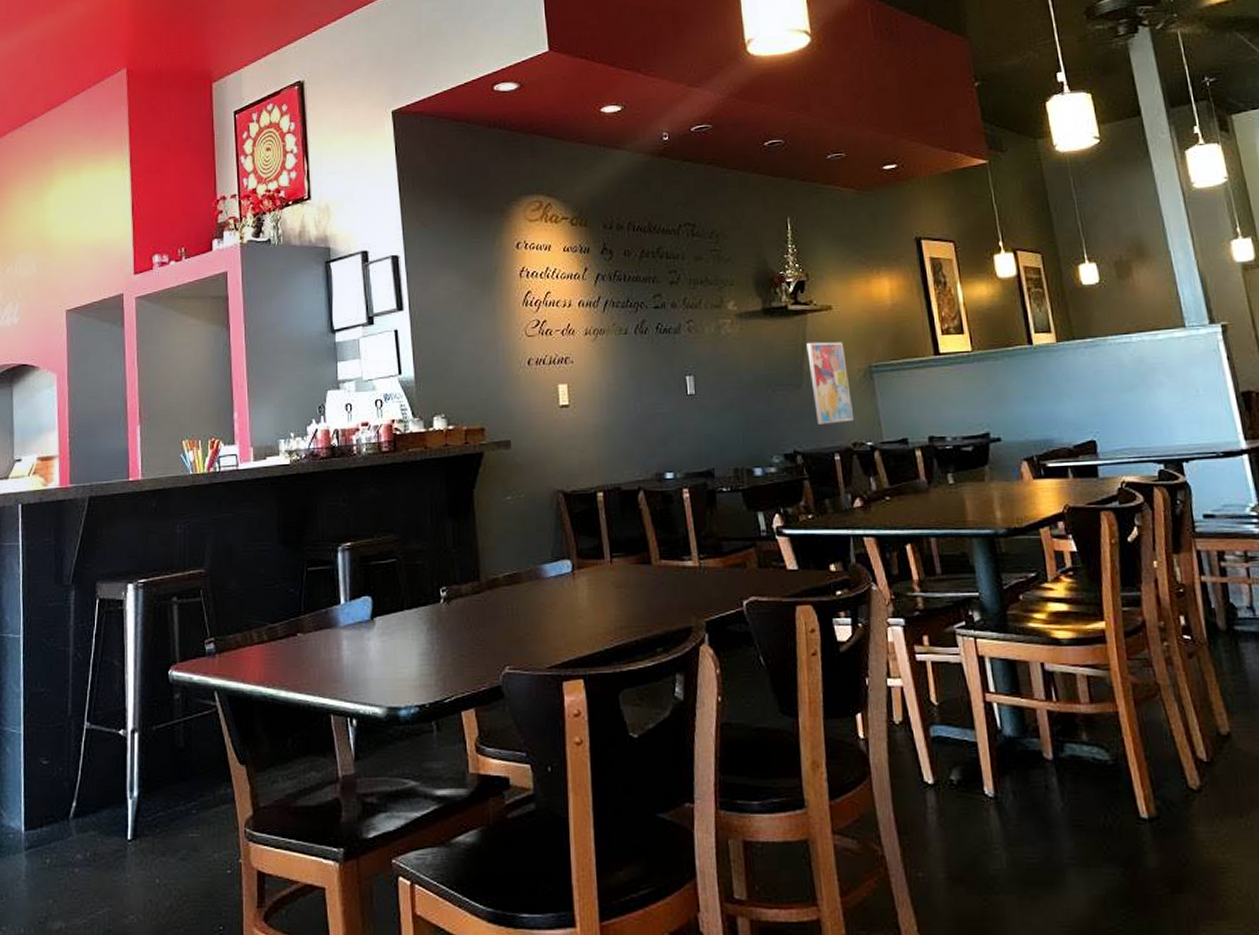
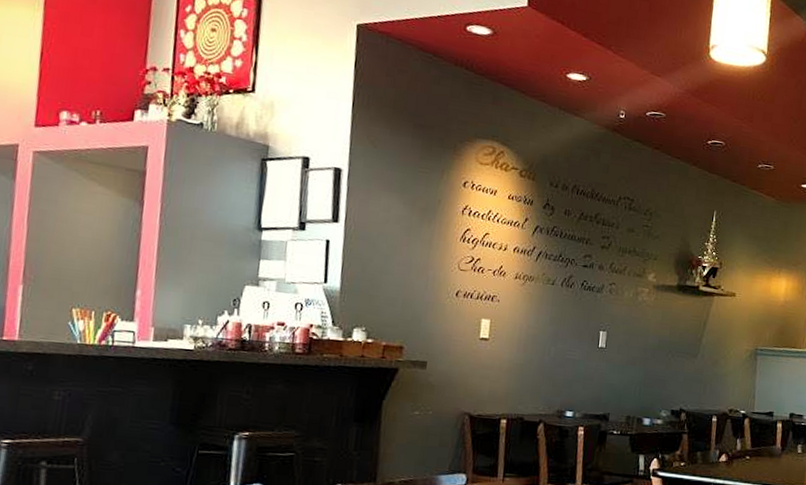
wall art: present [806,342,855,424] -> none [704,320,739,392]

